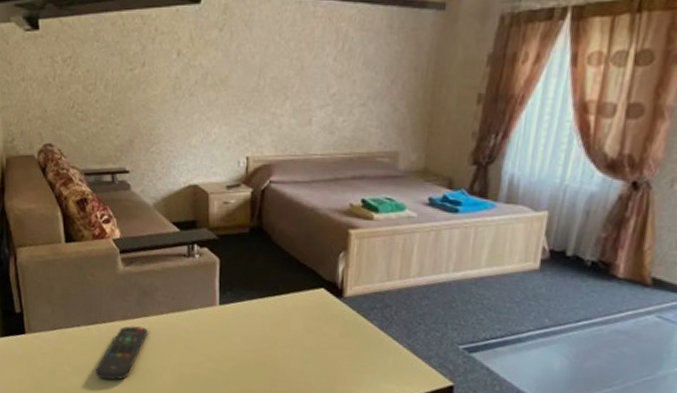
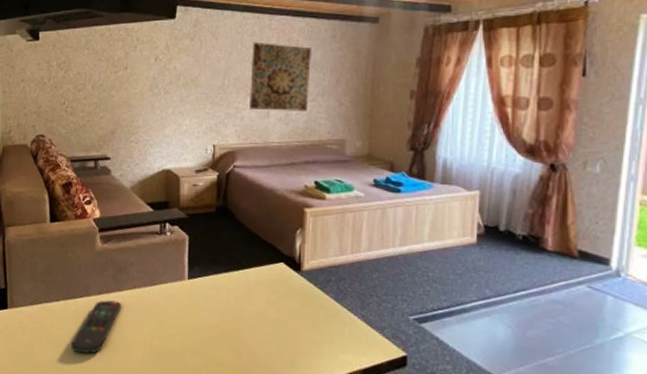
wall art: none [287,33,364,120] -> present [248,42,313,113]

